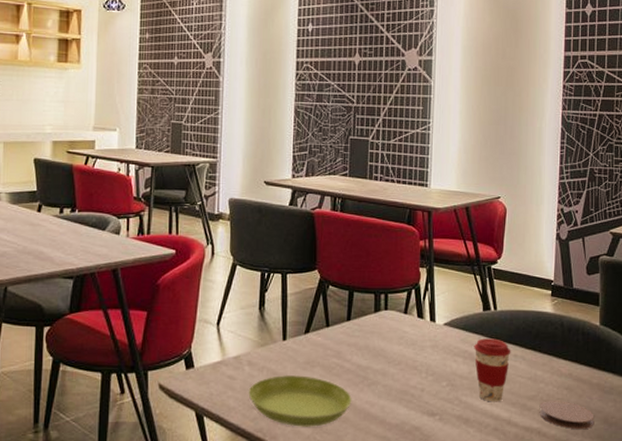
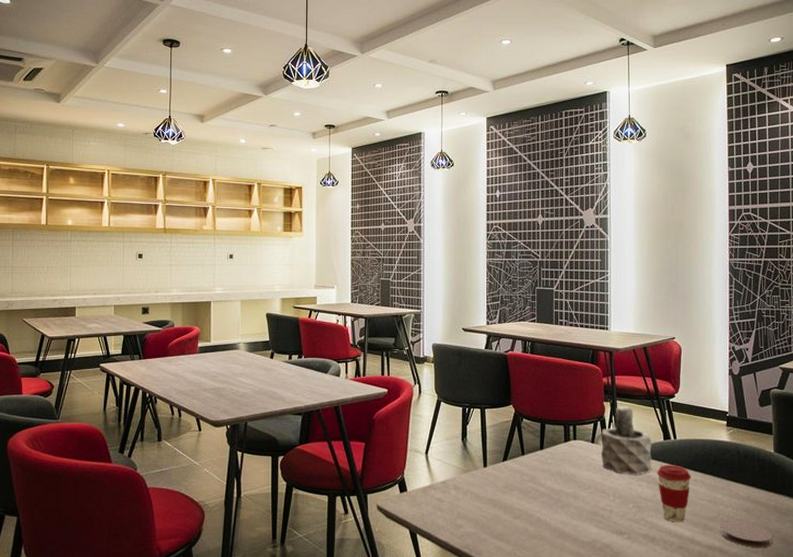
saucer: present [248,374,352,427] -> none [455,497,547,544]
succulent plant: none [414,271,470,349] -> present [600,405,652,475]

